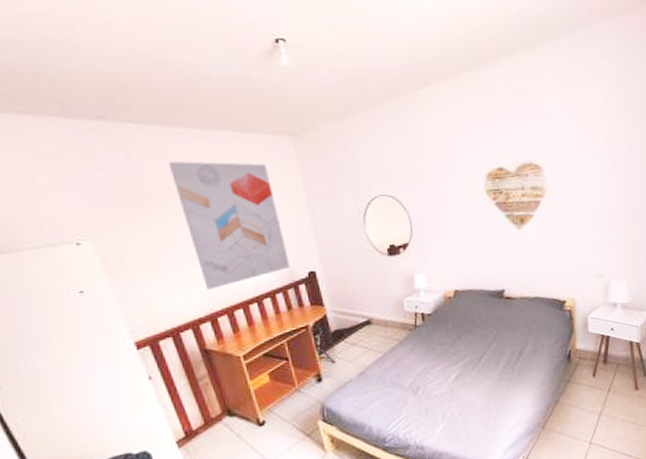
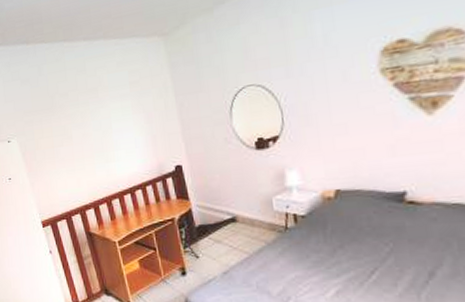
wall art: present [168,161,290,290] -> none [67,65,159,180]

